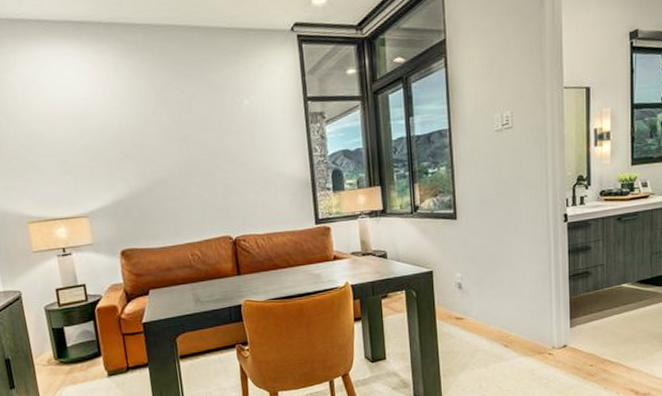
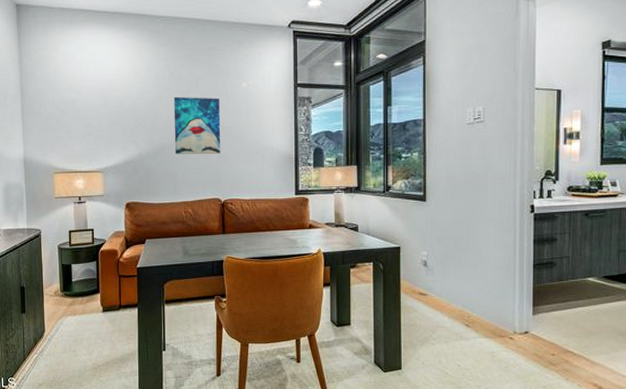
wall art: none [163,119,227,189] -> present [173,96,221,155]

